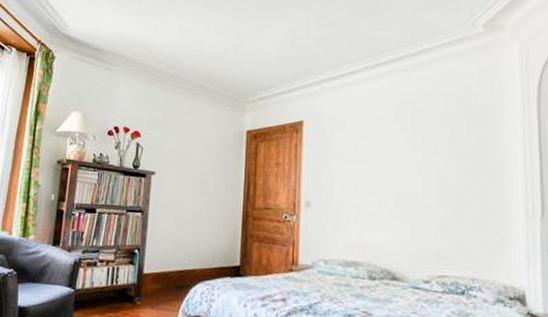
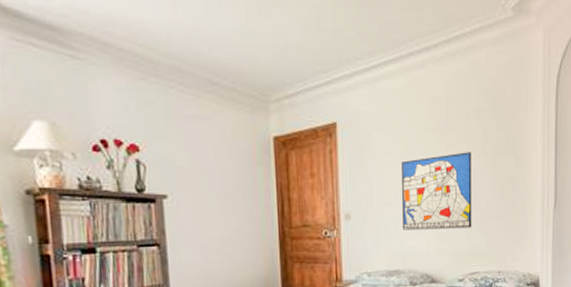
wall art: none [363,153,440,228] -> present [402,152,472,231]

